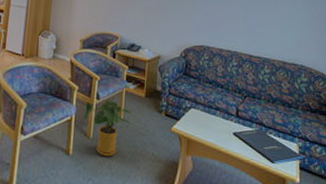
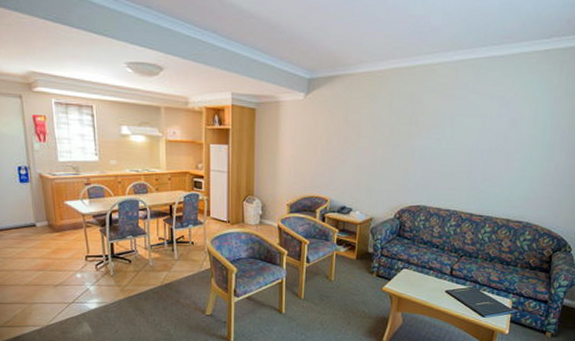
house plant: present [83,97,132,157] -> none [294,260,343,314]

